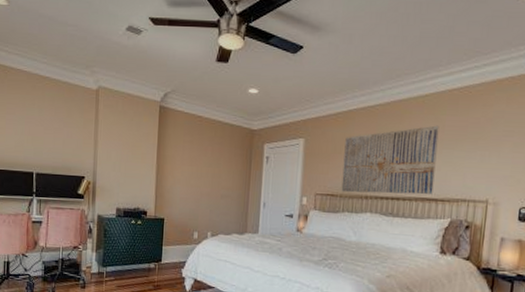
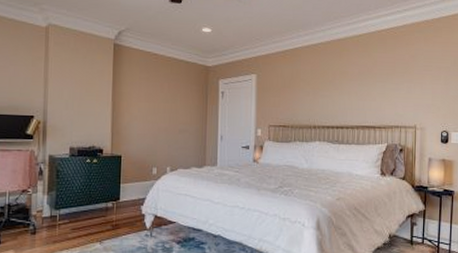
wall art: present [341,125,439,195] -> none [292,61,372,123]

